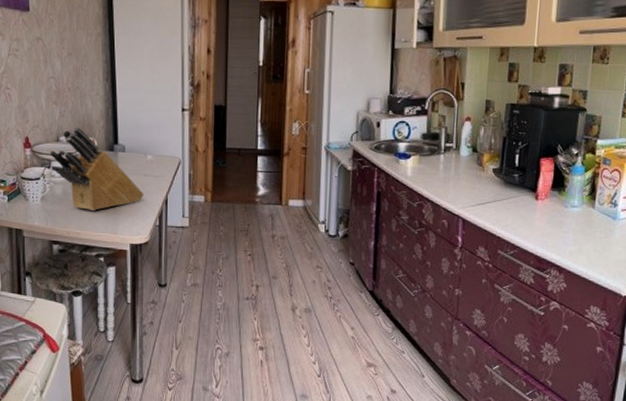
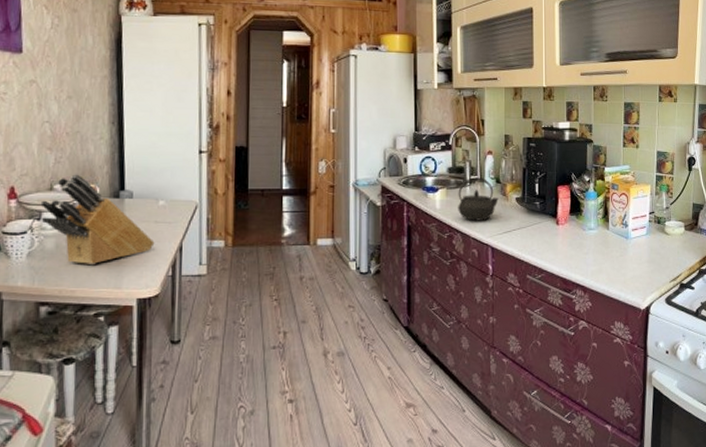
kettle: none [430,145,474,191] -> present [458,177,499,221]

